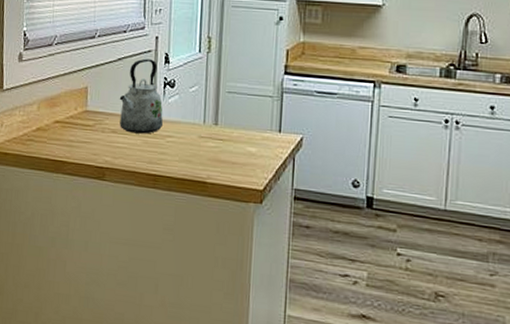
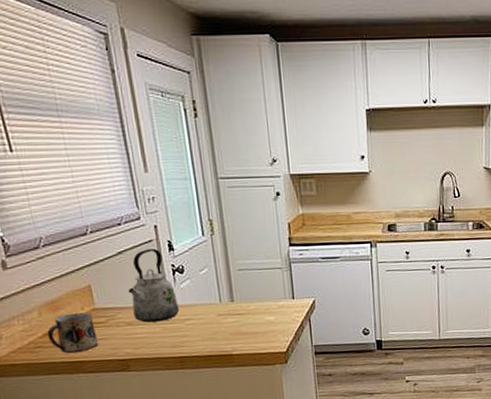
mug: none [40,111,83,152] -> present [47,312,99,354]

